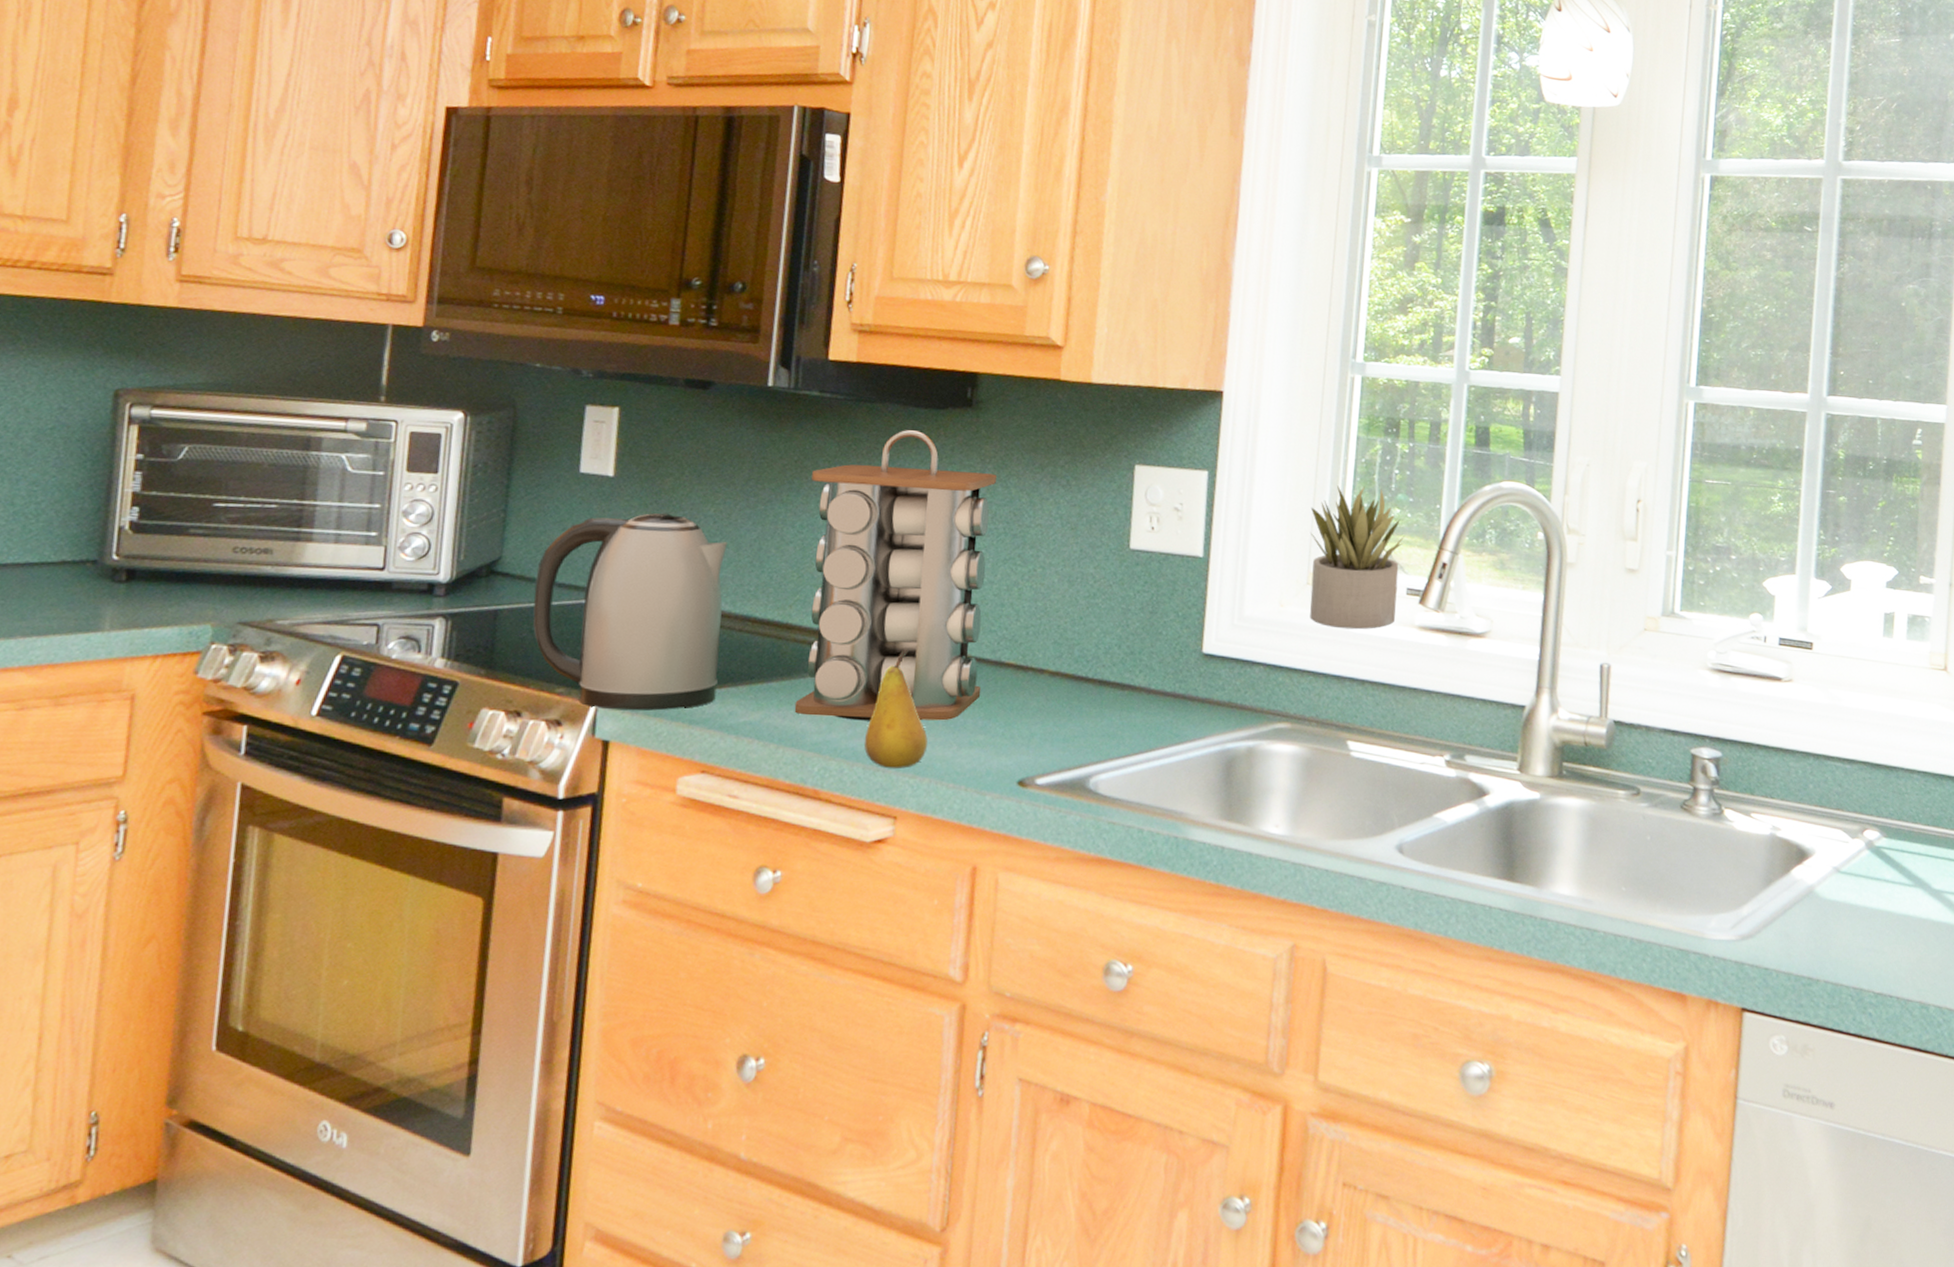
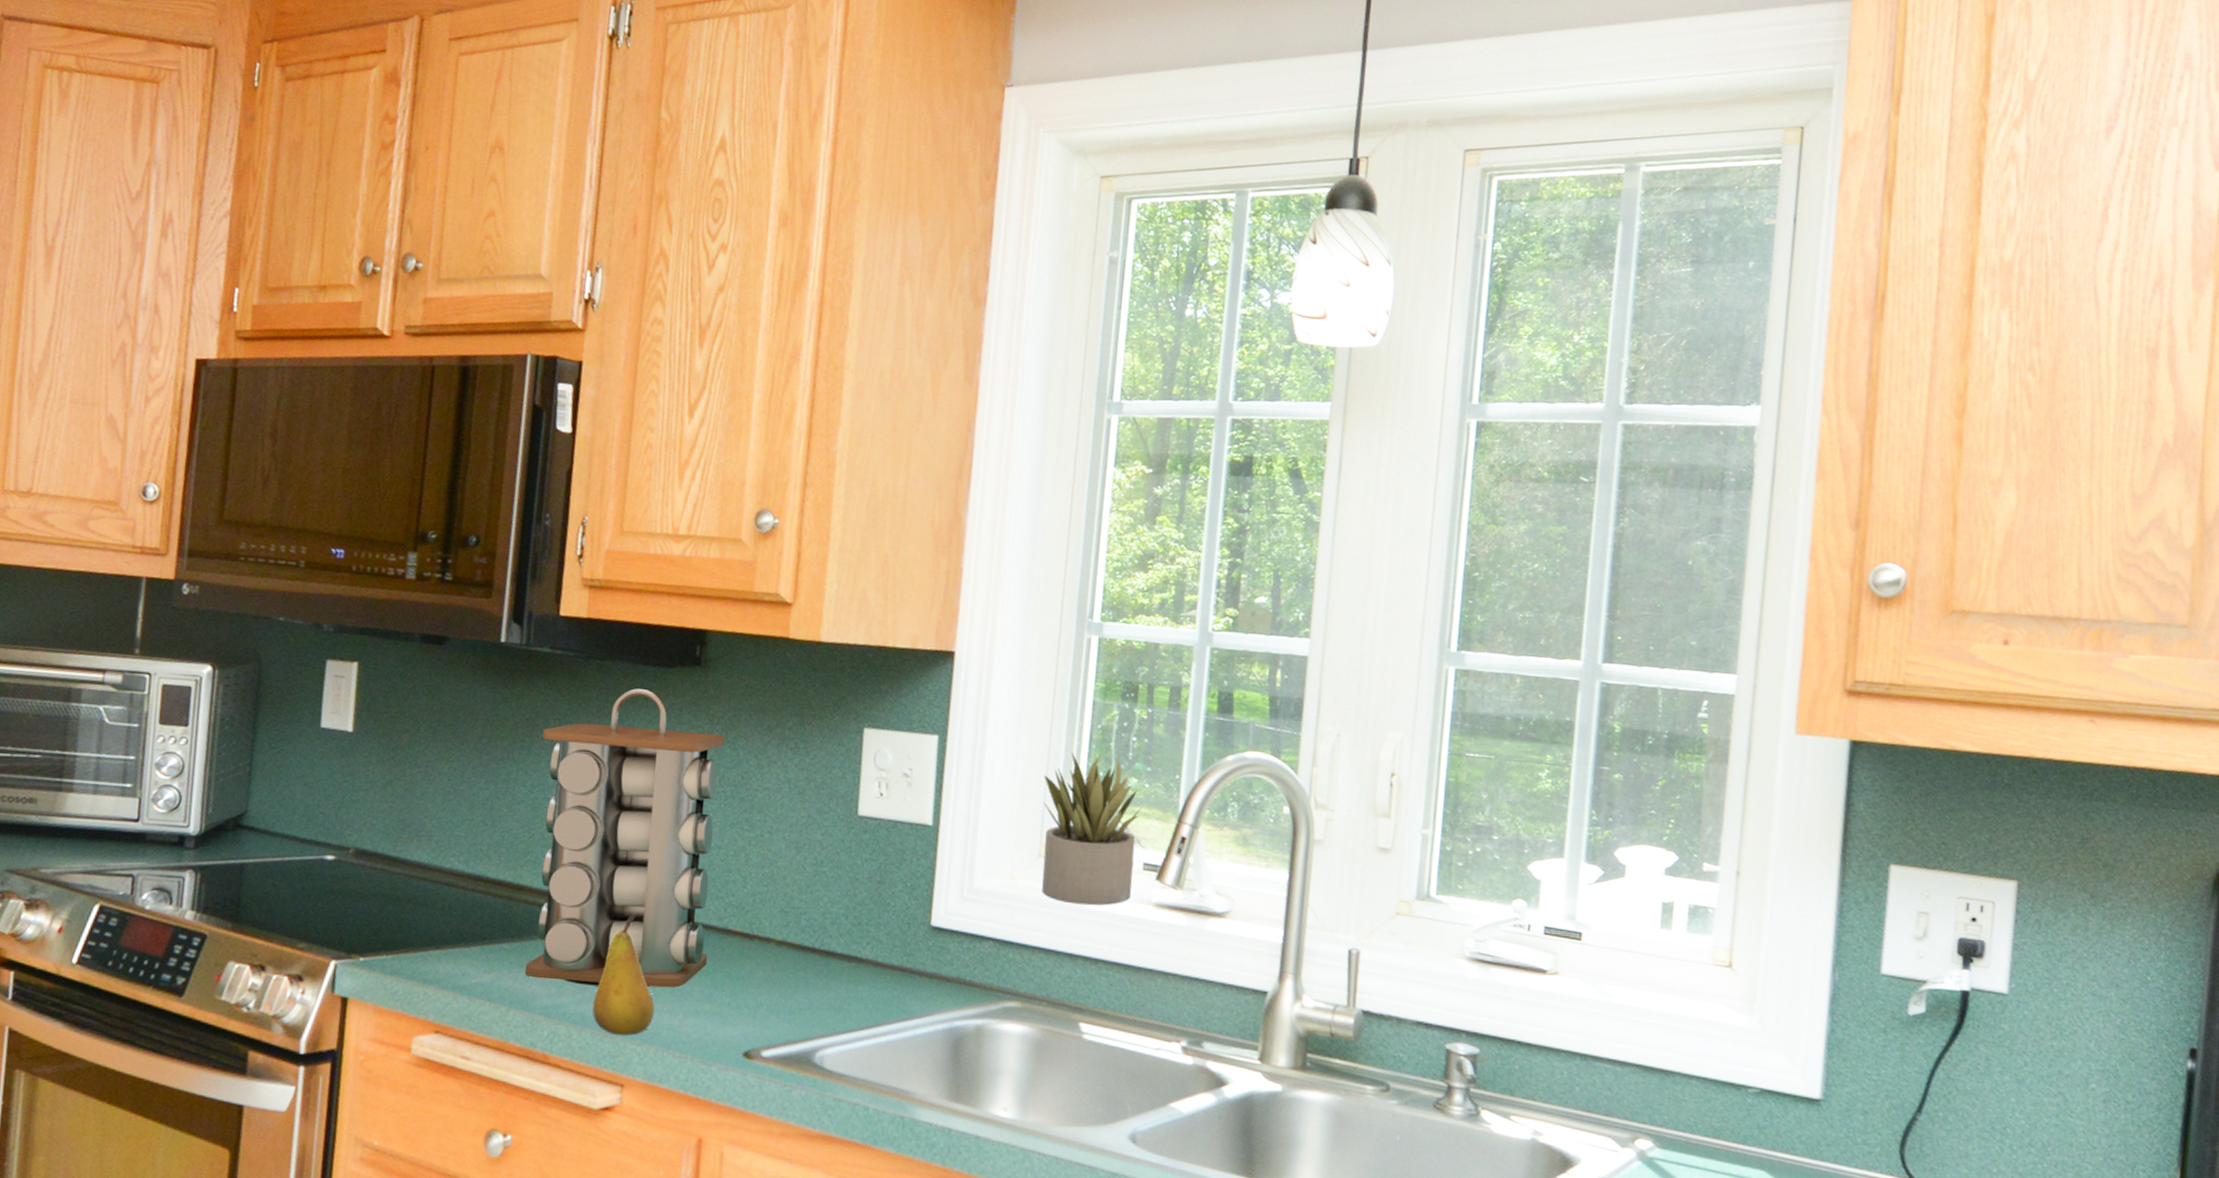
kettle: present [533,512,727,711] -> none [276,769,461,969]

